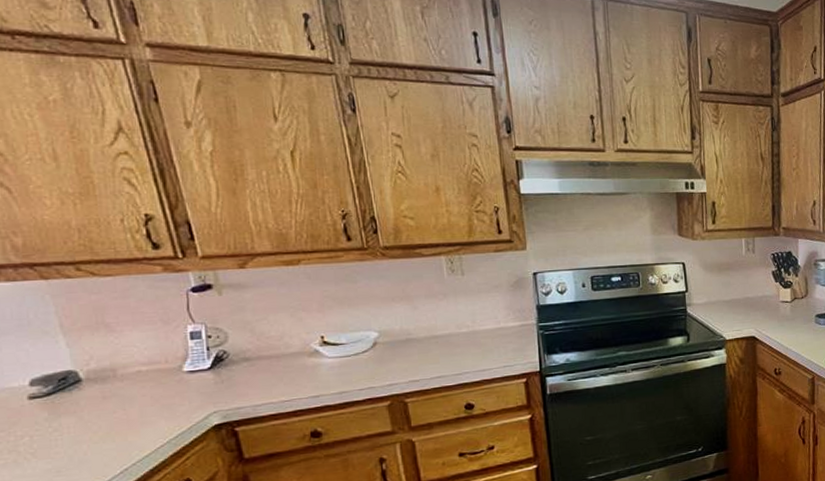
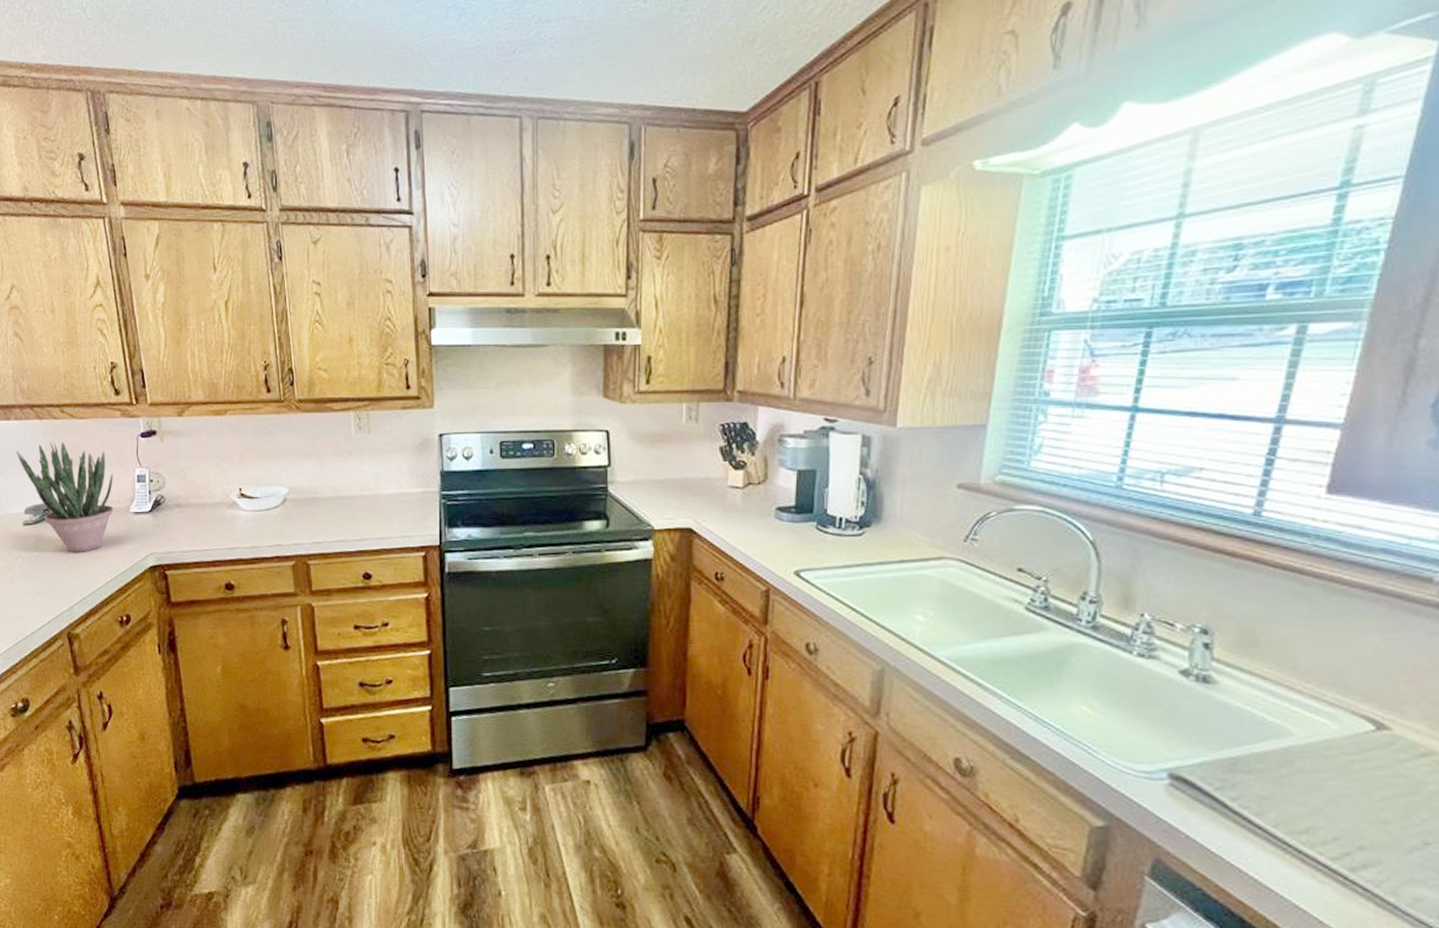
potted plant: none [11,303,160,422] -> present [16,442,113,552]

